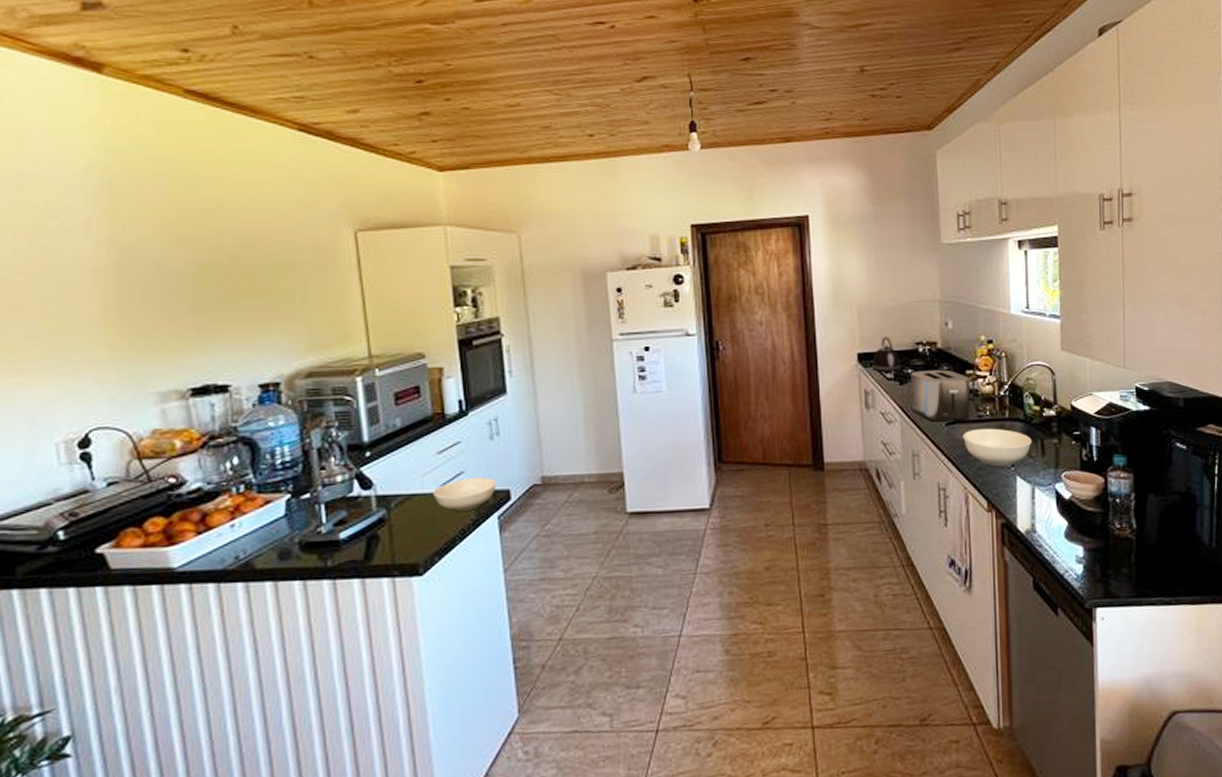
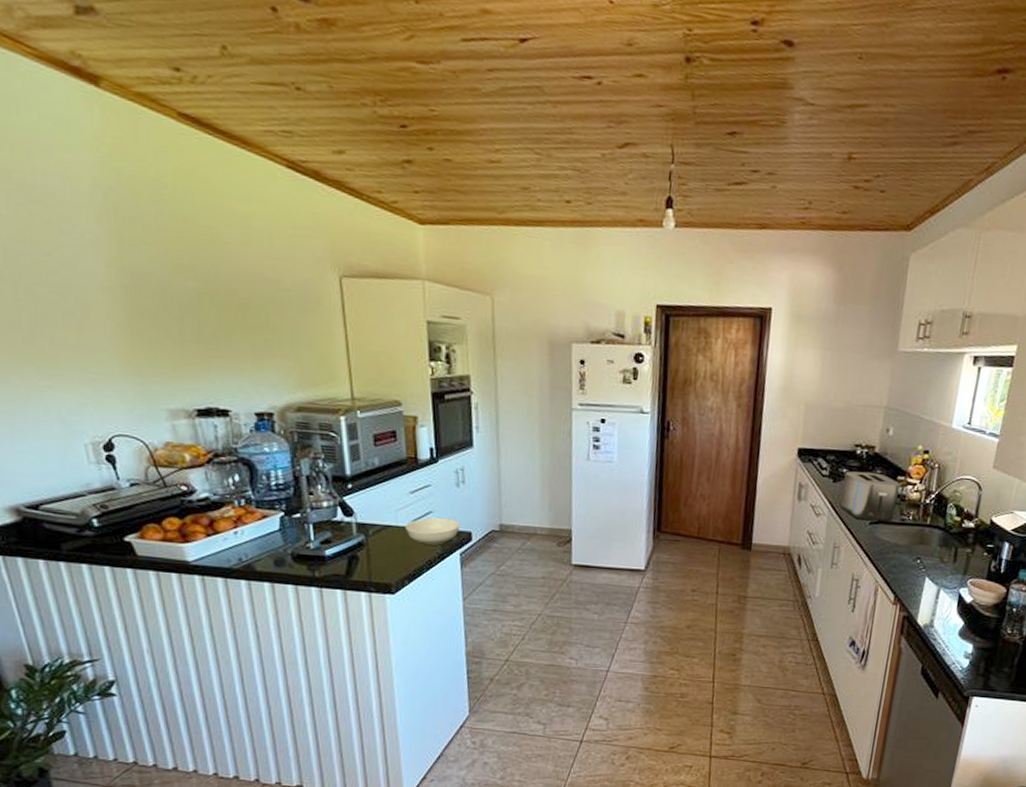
kettle: present [872,337,900,372] -> none [810,436,838,470]
bowl: present [963,428,1032,467] -> none [883,530,947,568]

